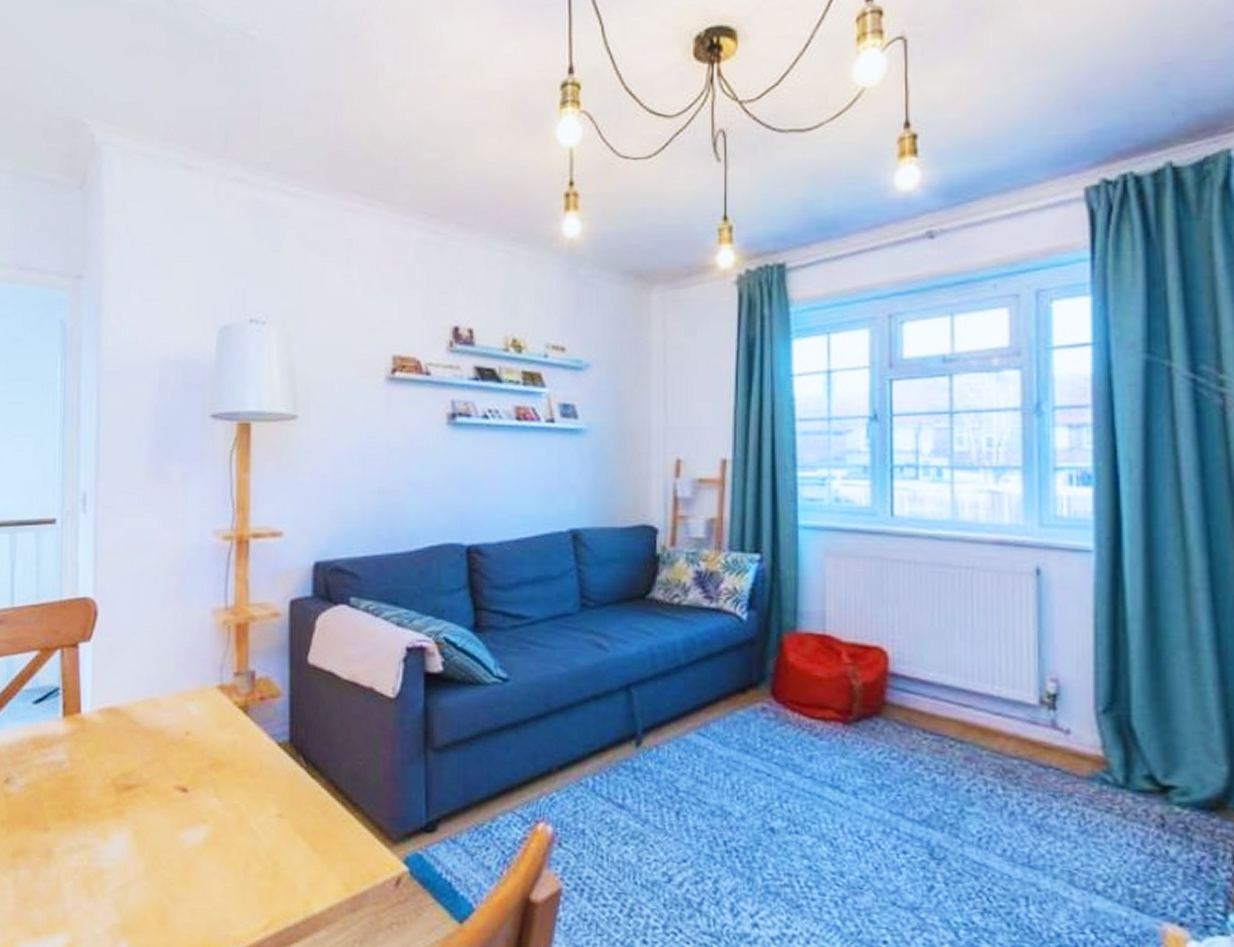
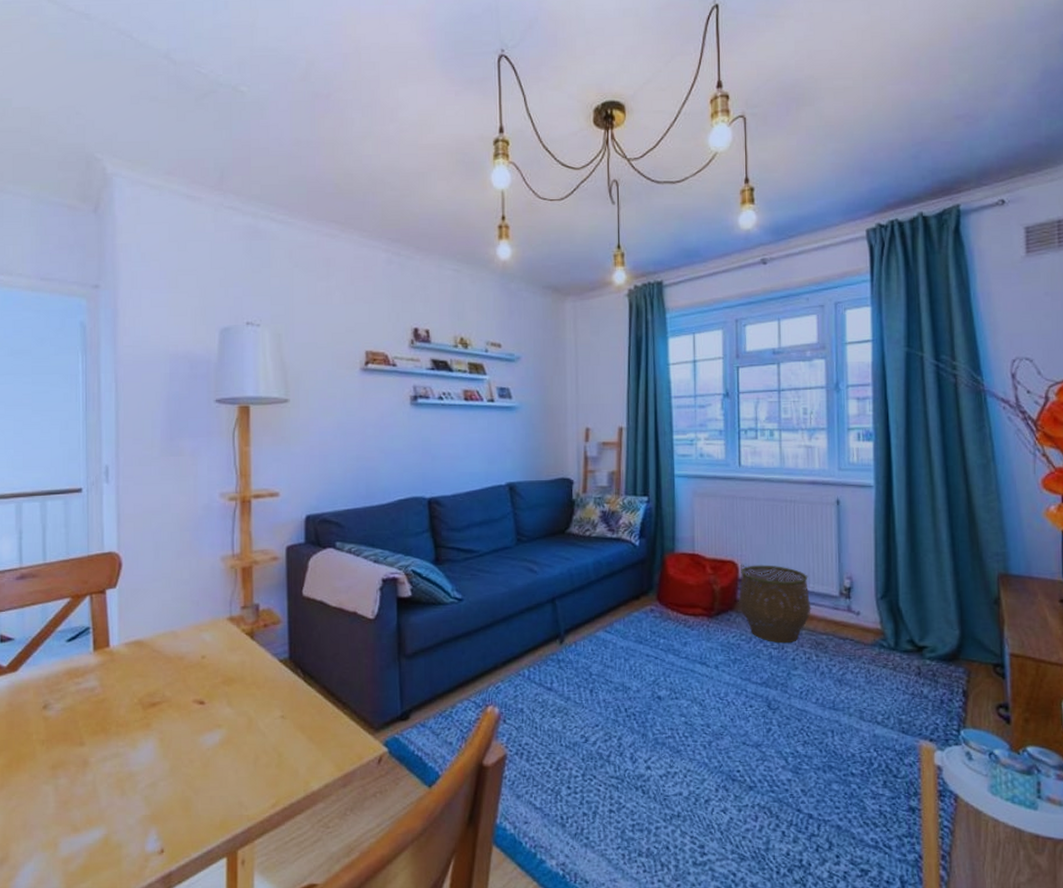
basket: none [889,653,996,767] -> present [739,565,811,644]

